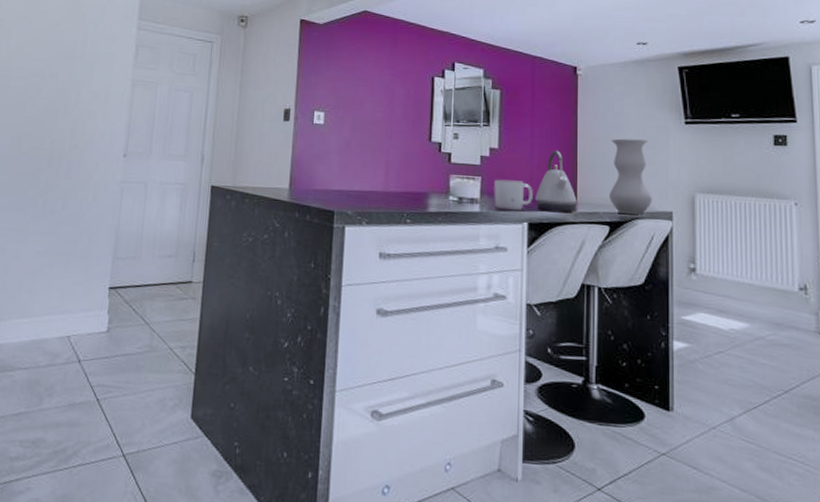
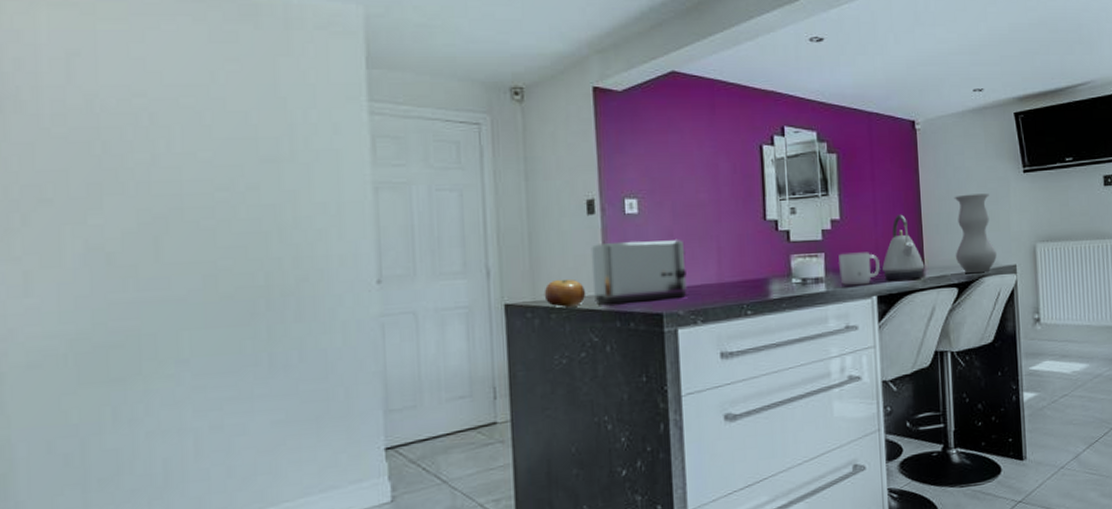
fruit: none [242,171,275,196] -> present [544,279,586,308]
toaster: none [280,145,359,201] -> present [590,240,687,305]

